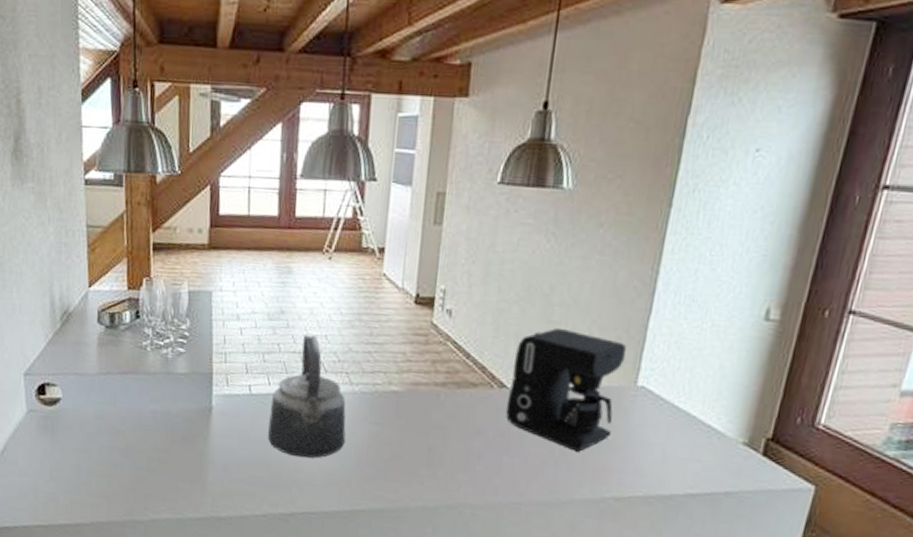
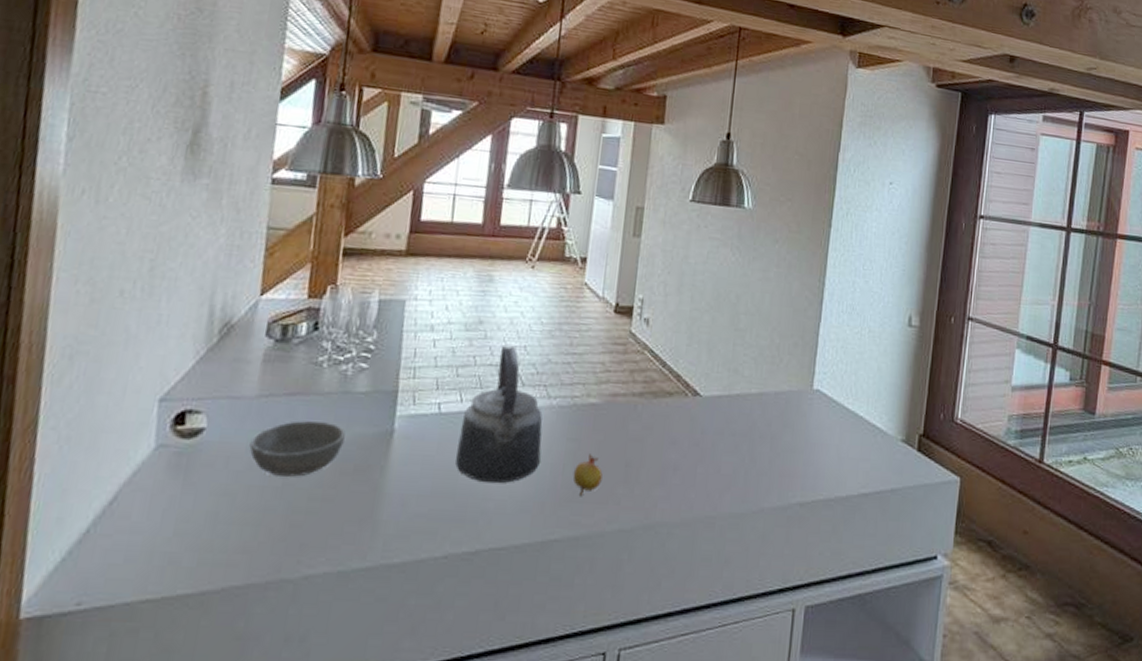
bowl: none [97,395,172,442] -> present [249,420,346,477]
fruit: none [377,437,406,475] -> present [573,454,603,497]
coffee maker: present [505,327,626,452] -> none [699,335,802,458]

